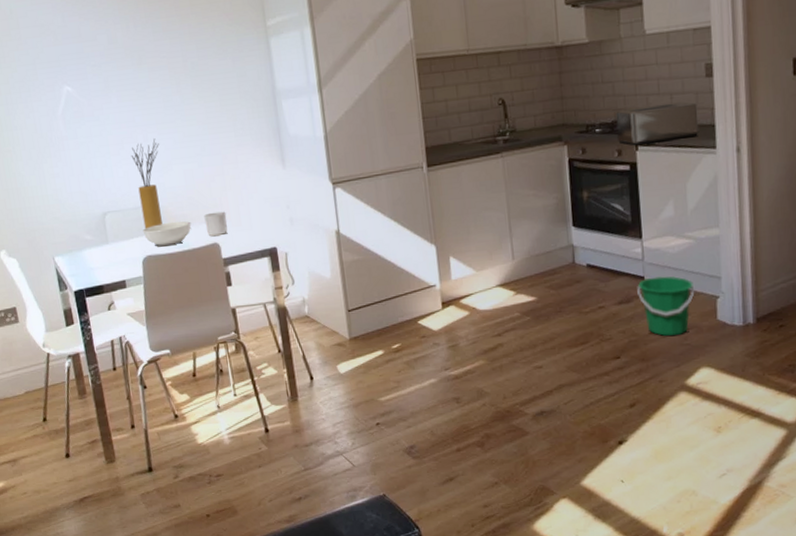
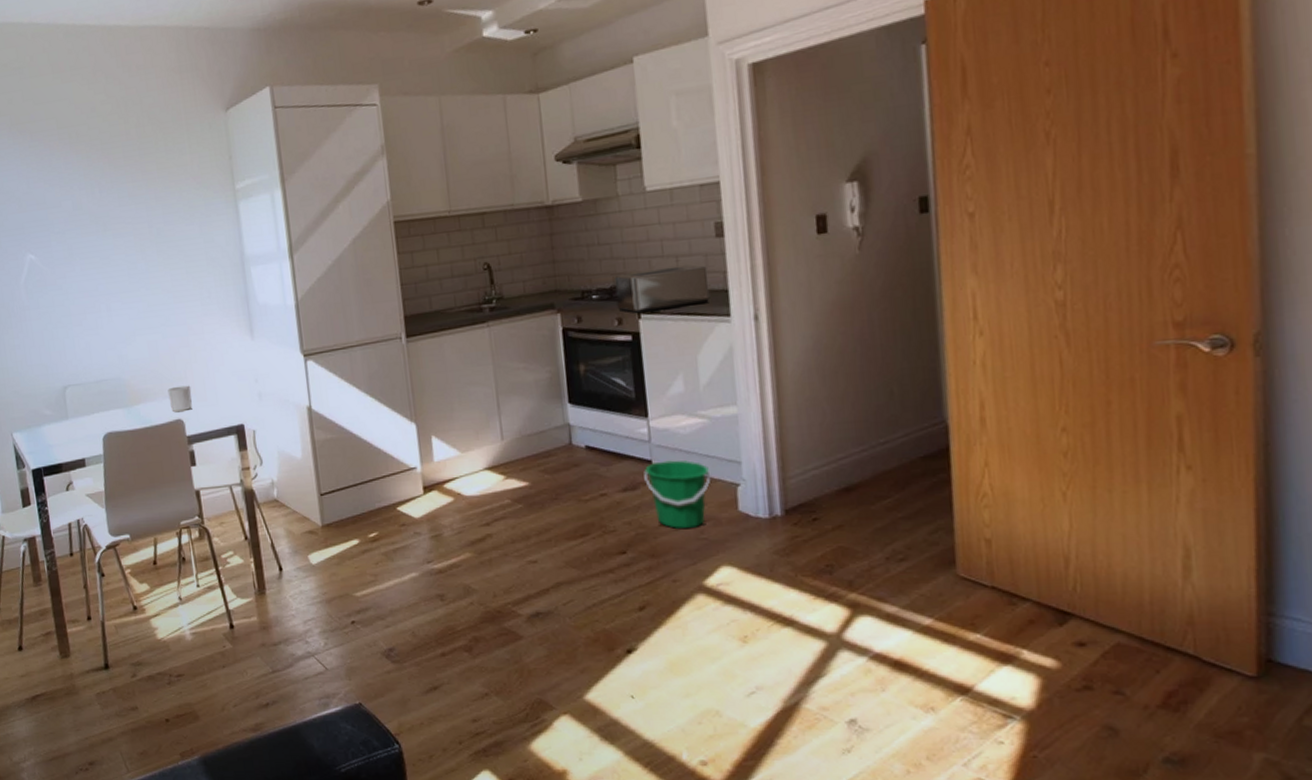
vase: present [131,138,163,229] -> none [93,308,124,404]
bowl: present [142,221,191,247] -> none [103,396,155,423]

